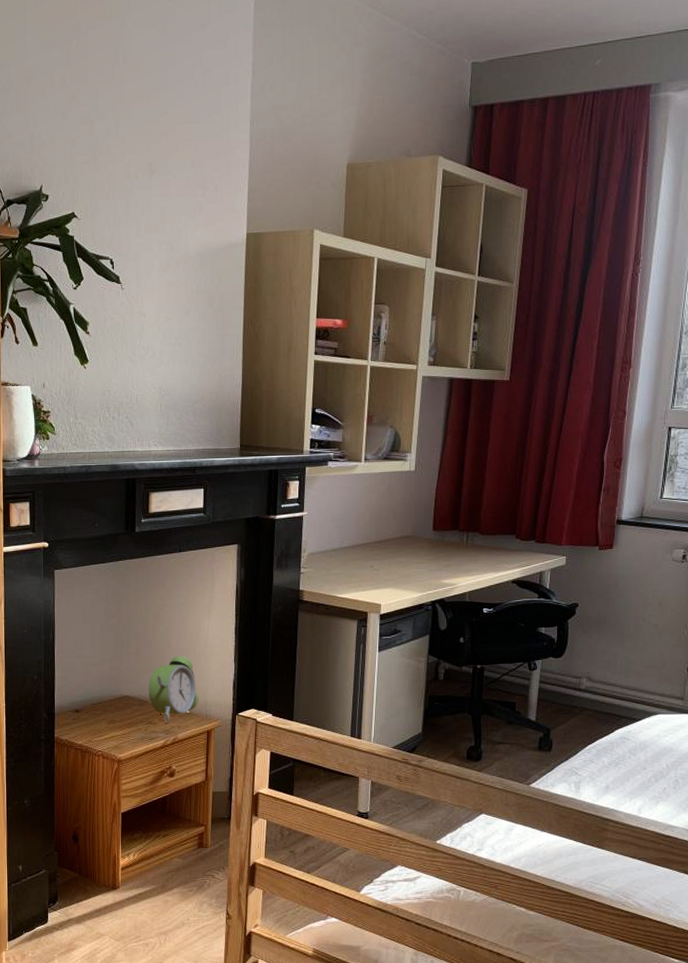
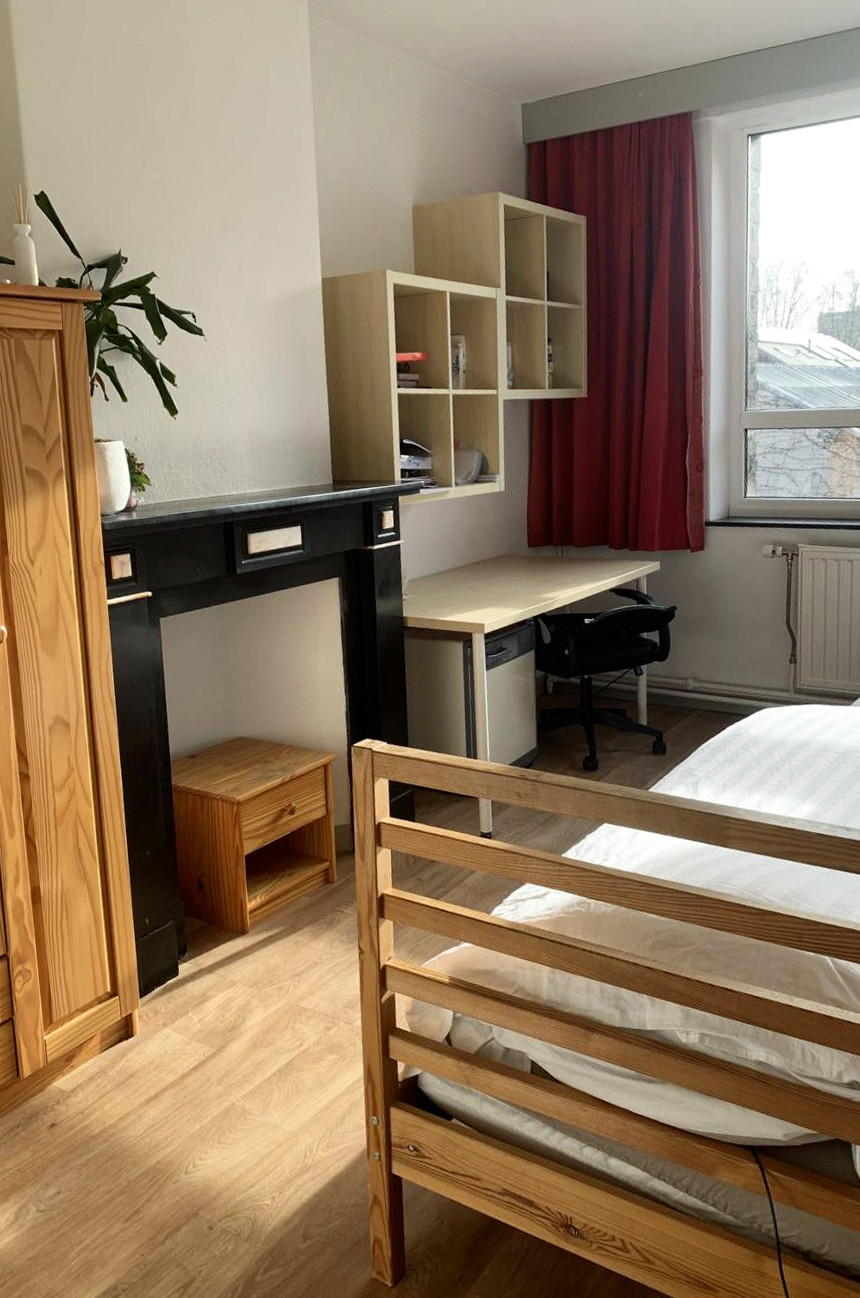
alarm clock: present [148,655,199,724] -> none [261,691,313,761]

